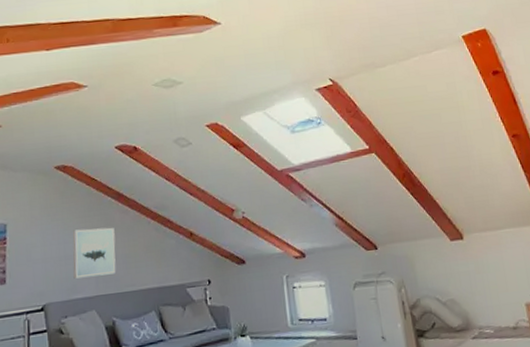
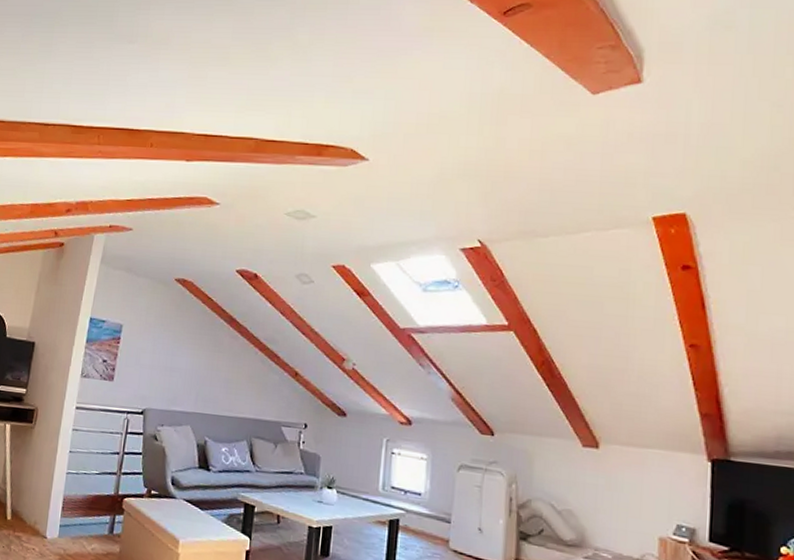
wall art: present [72,227,116,279] -> none [175,344,222,396]

